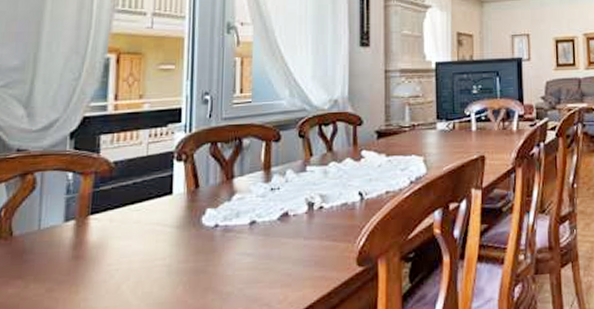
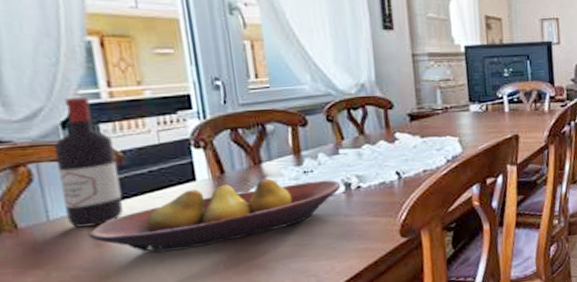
wine bottle: none [54,110,109,238] -> present [54,97,123,228]
fruit bowl: none [69,194,304,270] -> present [88,178,341,254]

